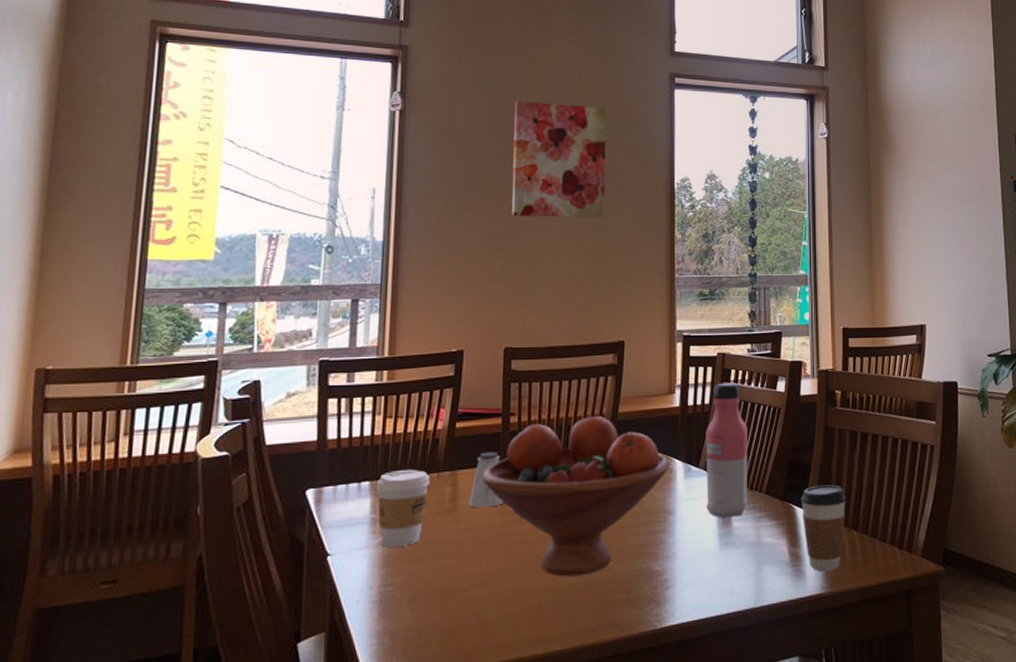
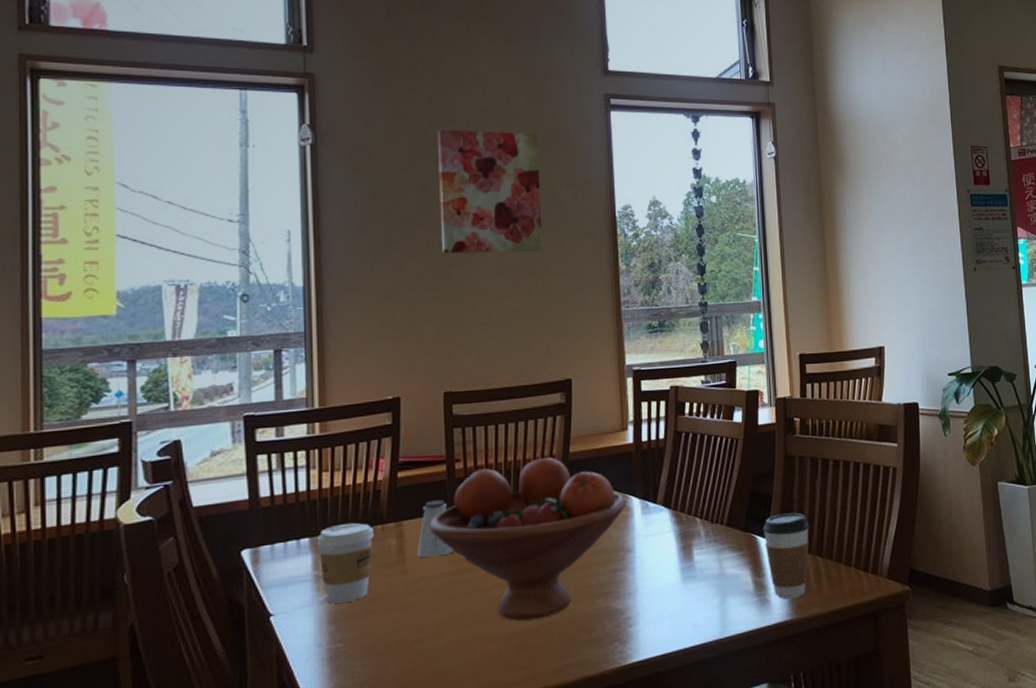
water bottle: present [705,383,748,518] -> none [662,416,710,553]

